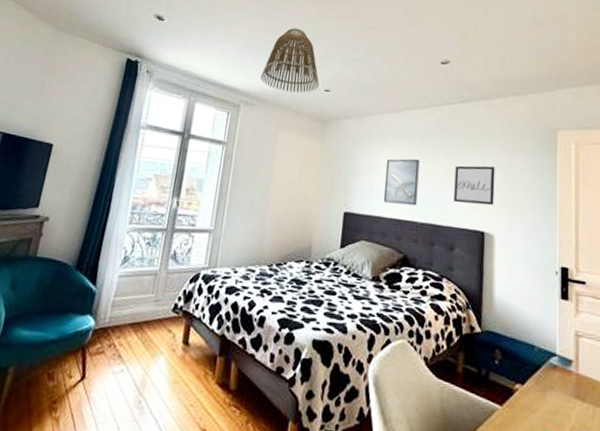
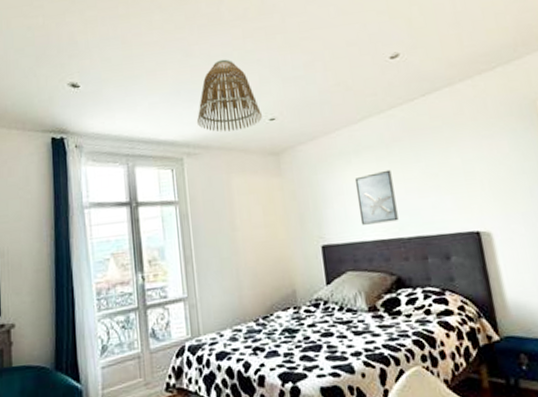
wall art: present [453,165,495,206] -> none [432,158,484,207]

